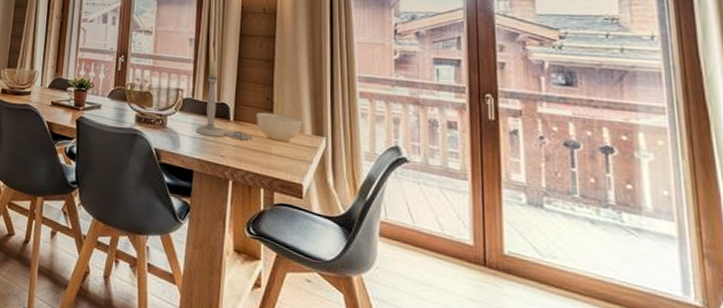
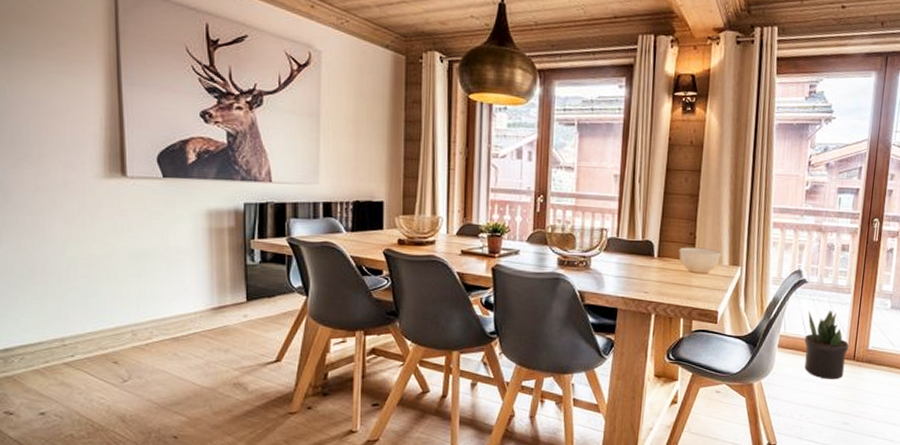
candlestick: present [195,59,254,141] -> none [620,196,676,276]
planter: none [413,196,476,289] -> present [804,310,849,380]

